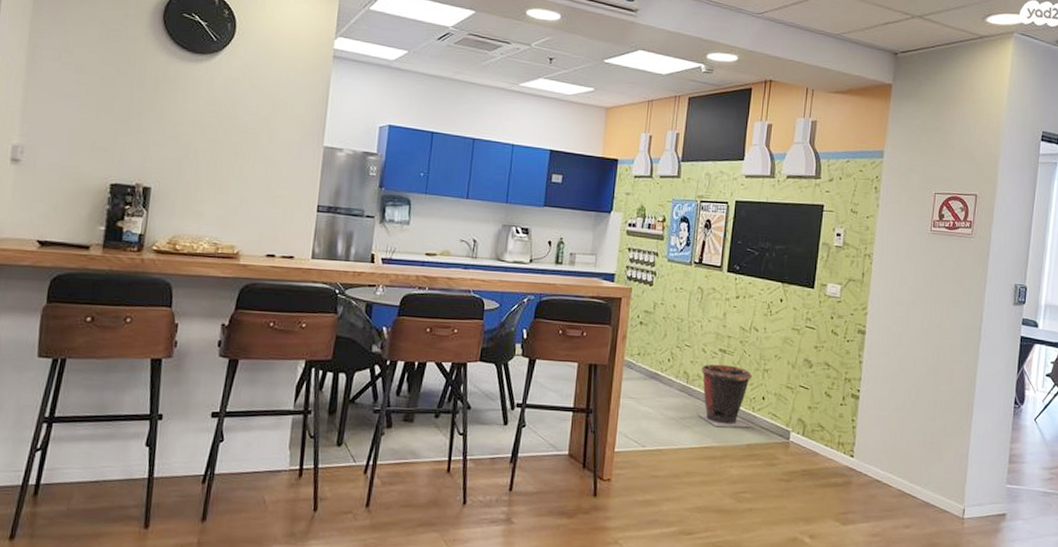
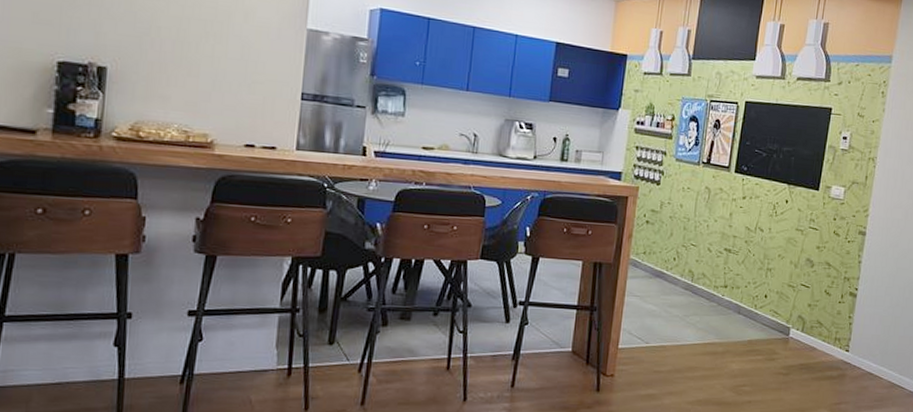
waste bin: present [698,364,752,428] -> none [701,263,756,325]

